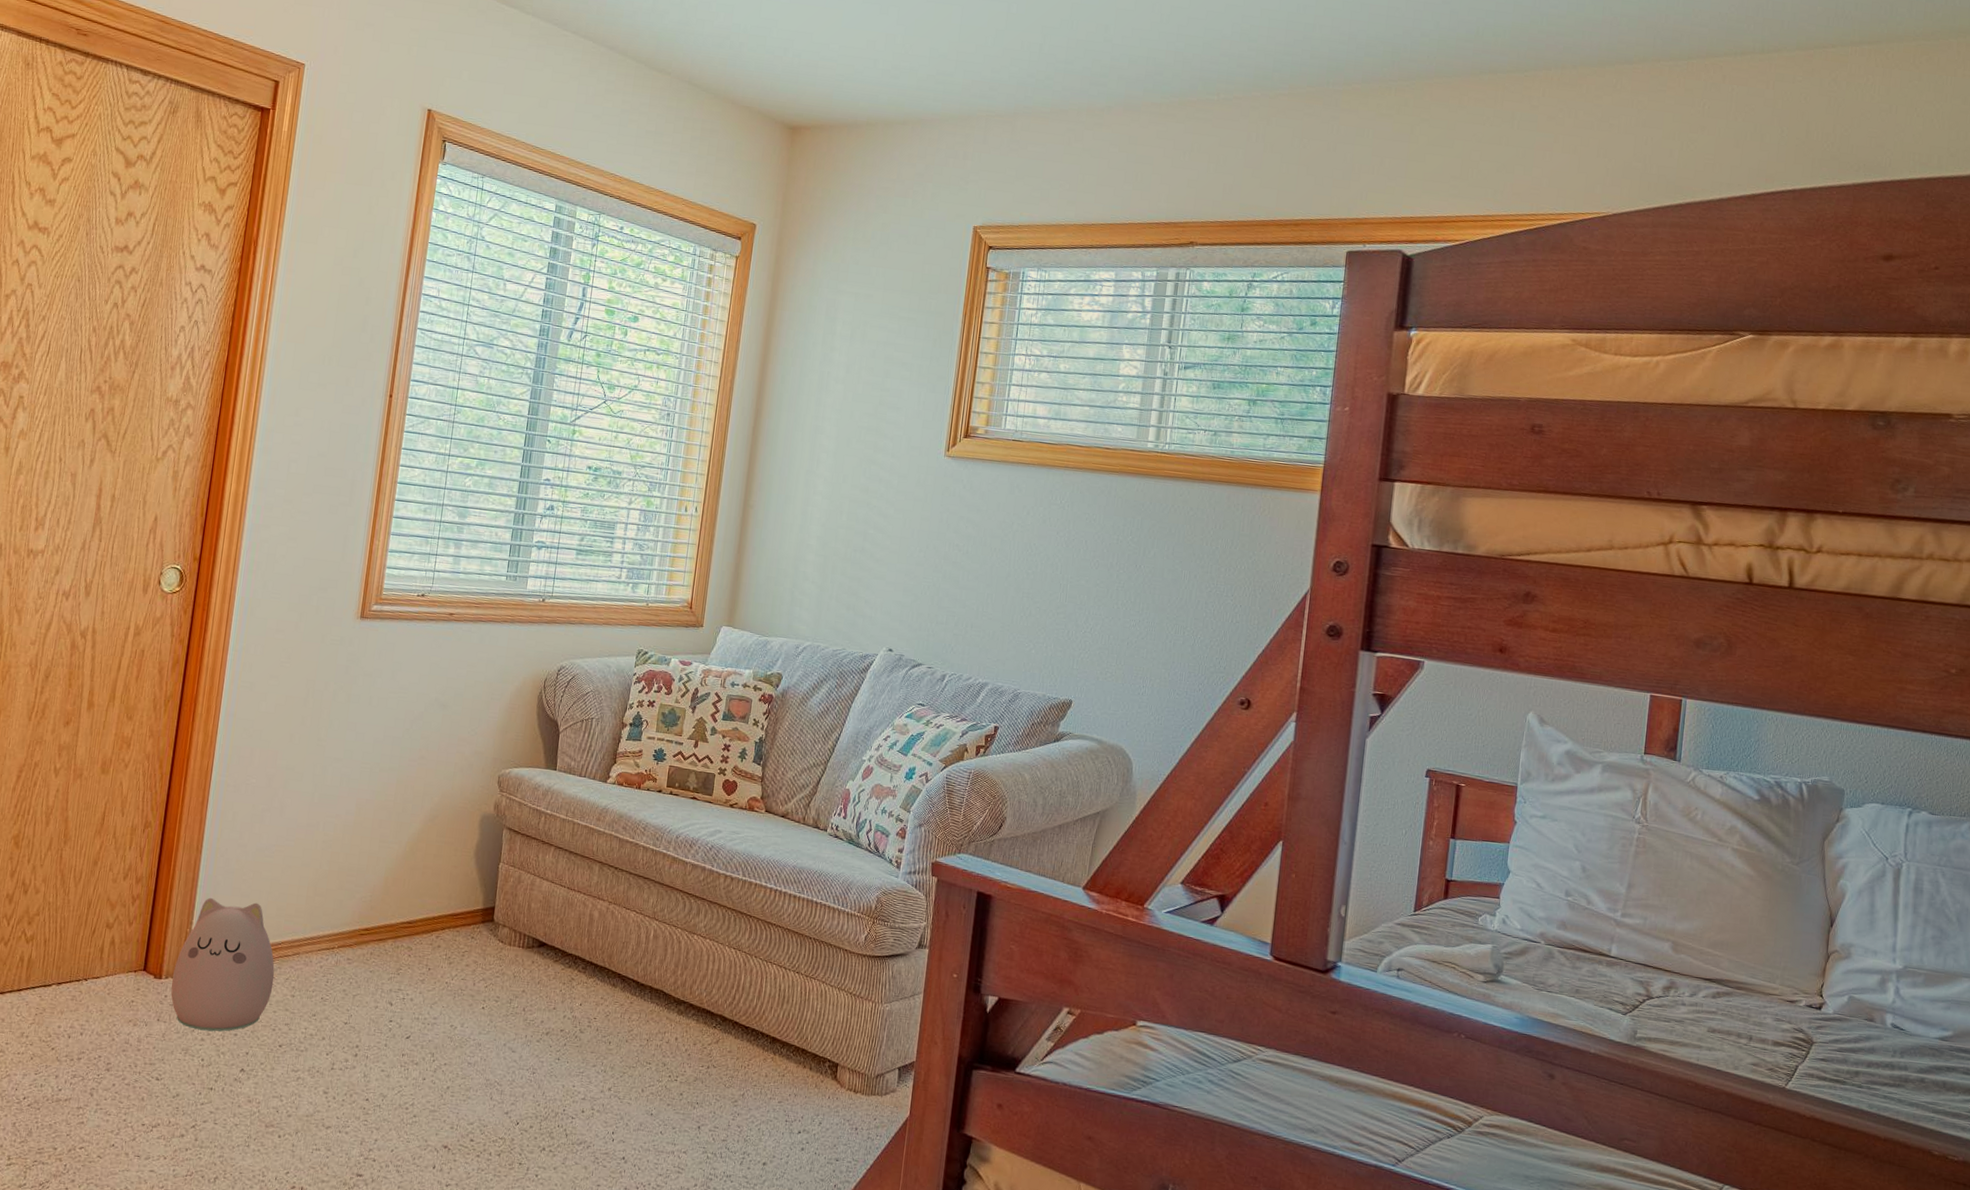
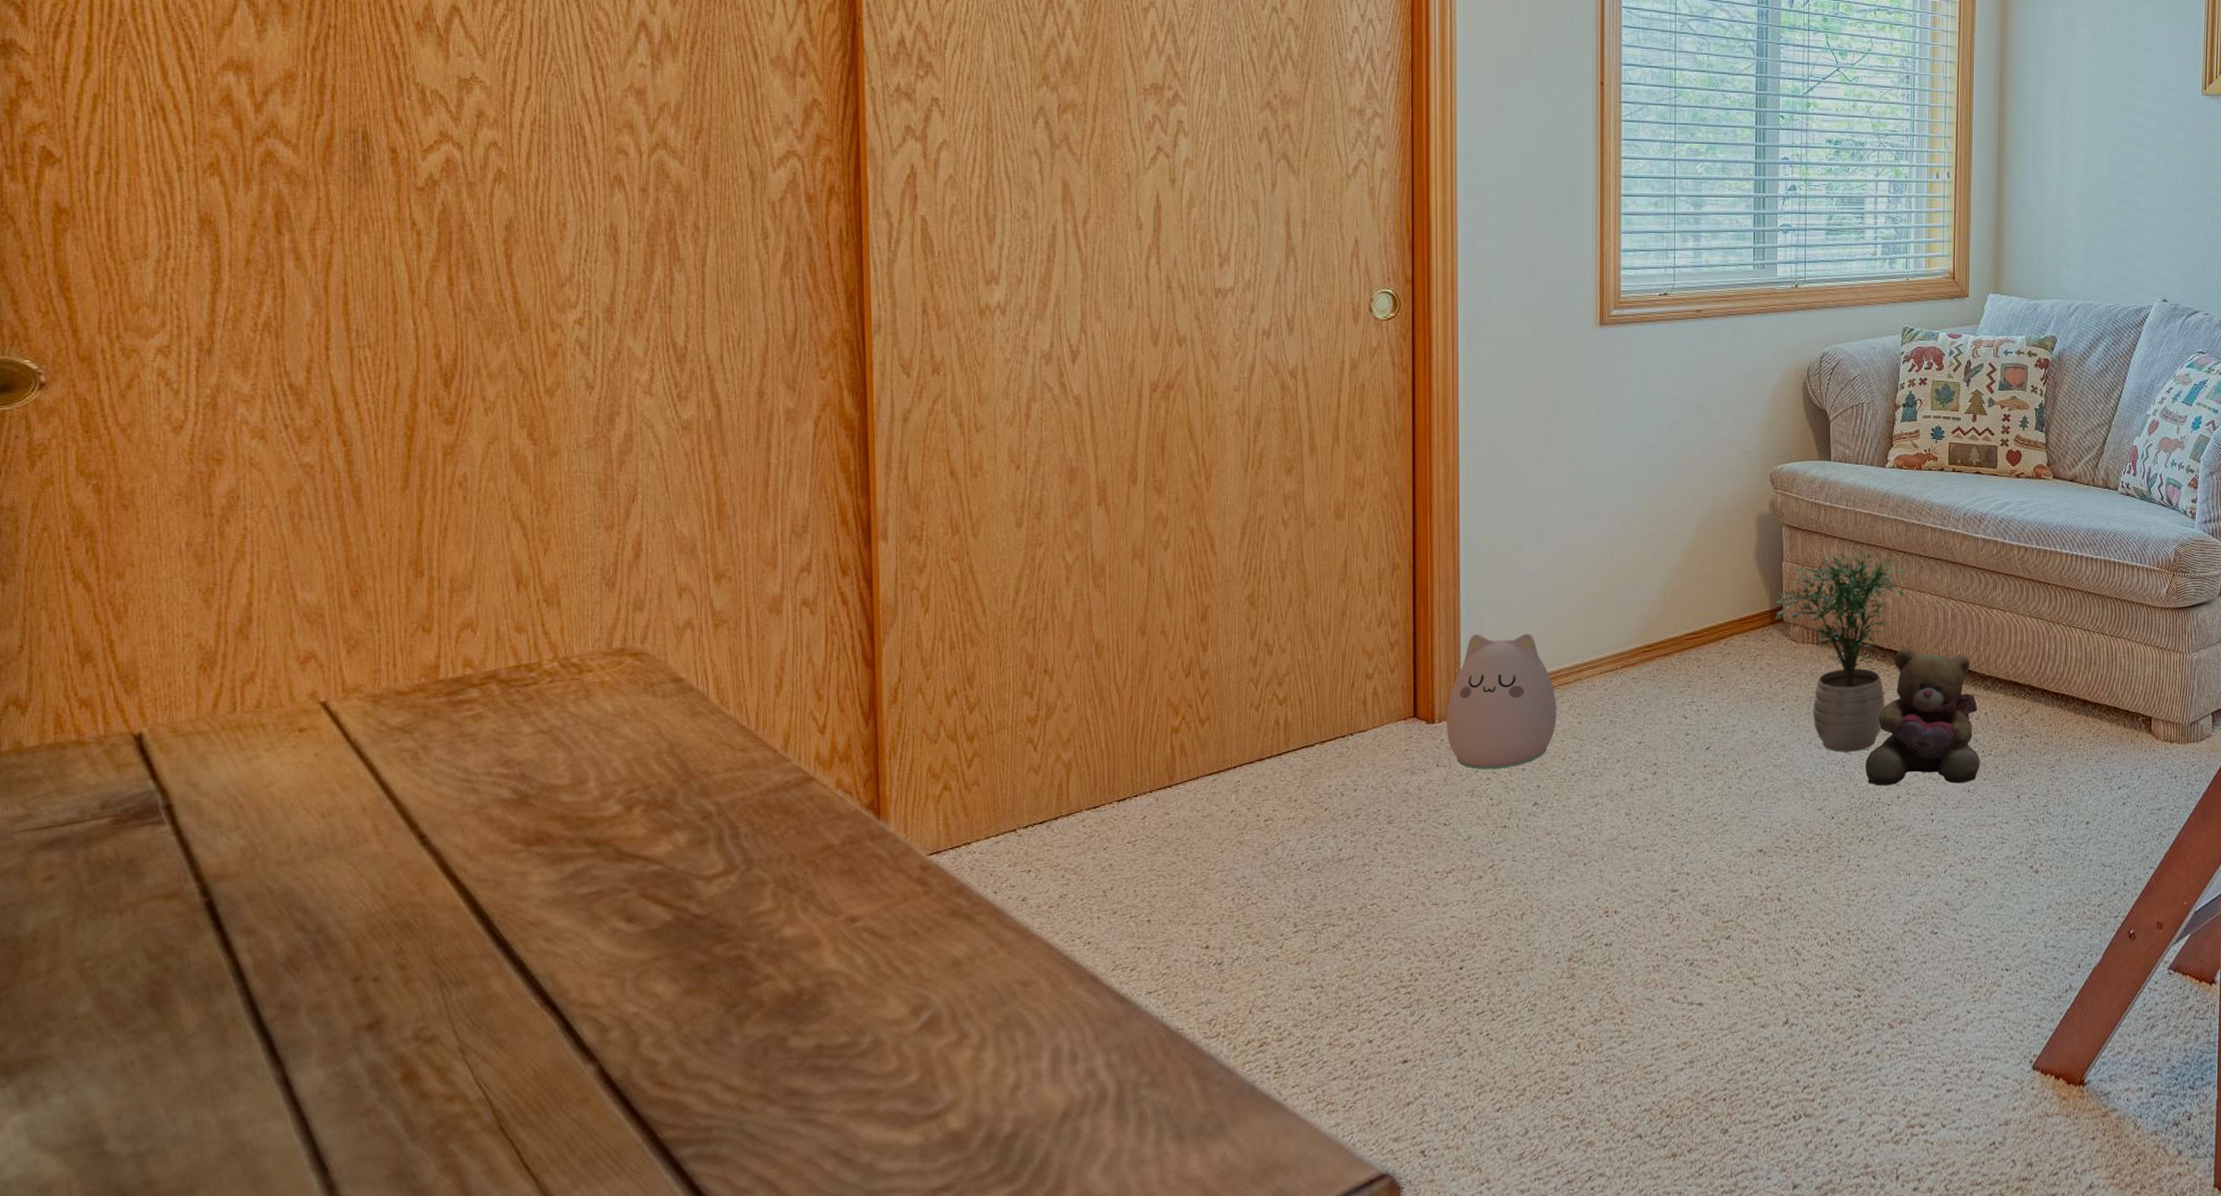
potted plant: none [486,860,620,1060] -> present [1774,552,1914,752]
teddy bear: none [554,961,669,1106] -> present [1865,647,1981,786]

